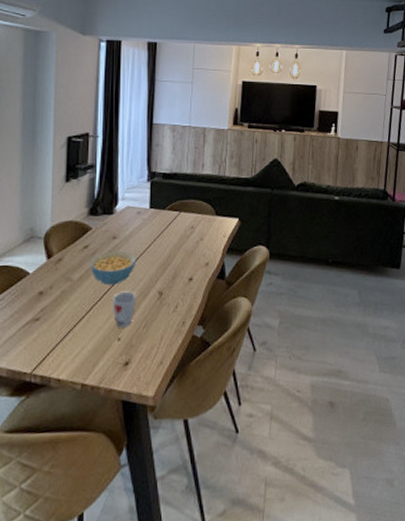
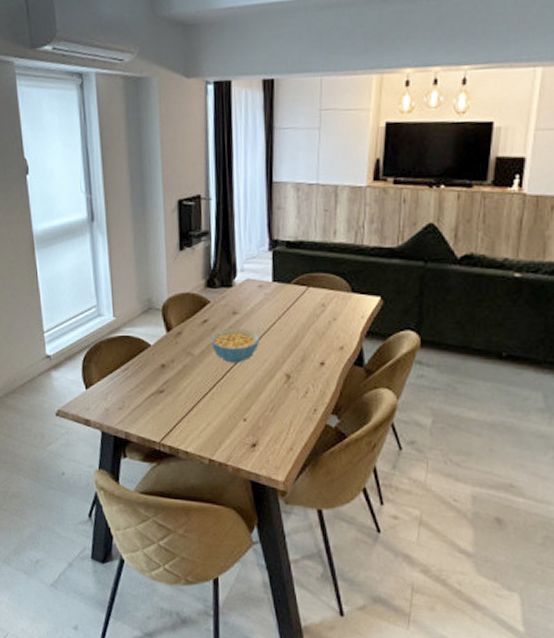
cup: present [113,291,137,328] -> none [237,371,262,409]

